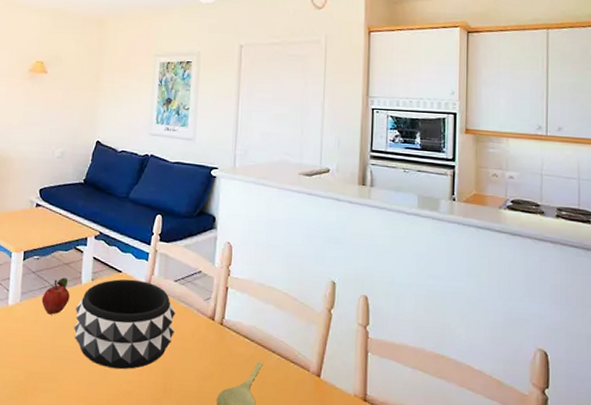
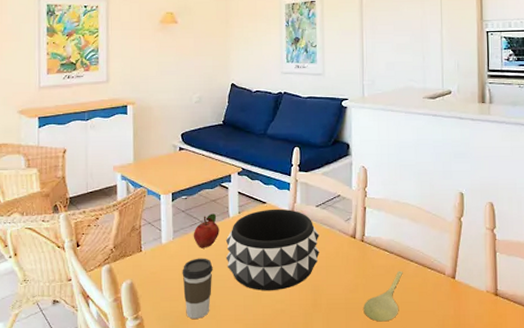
coffee cup: none [26,324,59,391] -> present [182,258,213,319]

